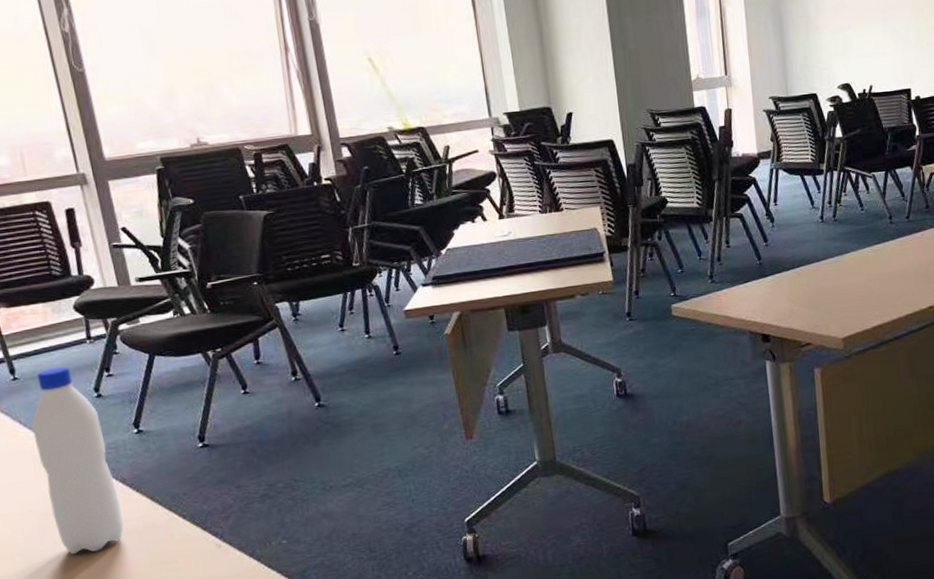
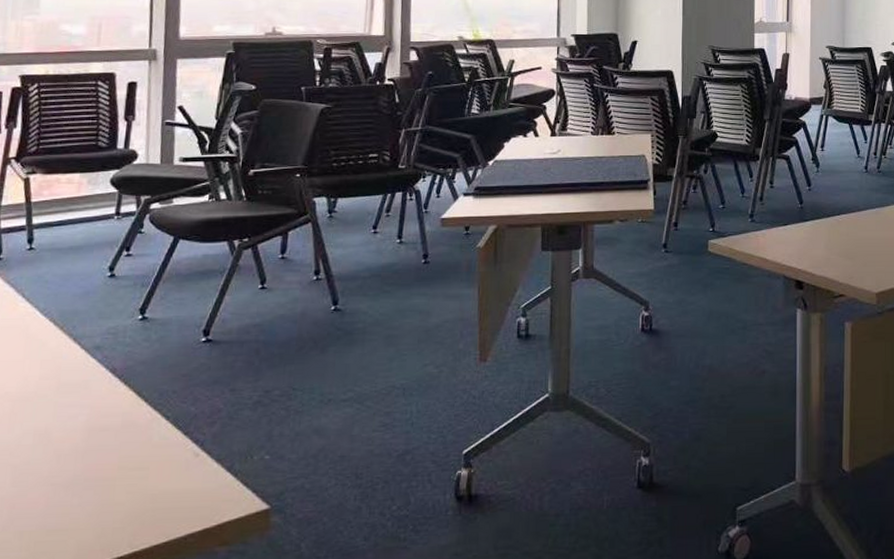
water bottle: present [31,366,124,554] -> none [29,240,106,448]

